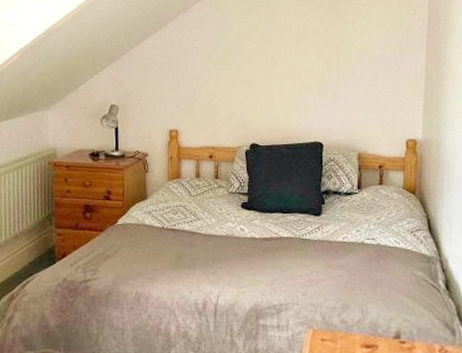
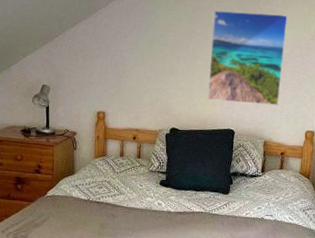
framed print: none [289,13,375,112] -> present [207,10,288,105]

